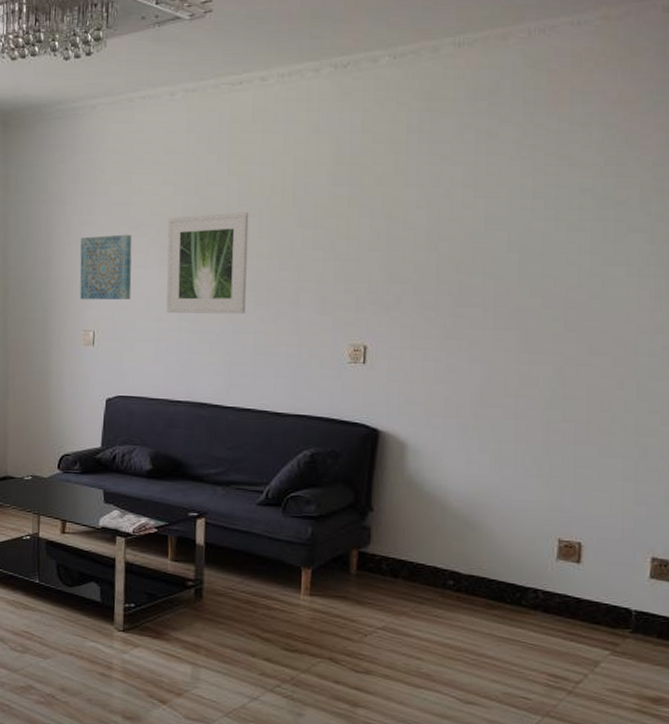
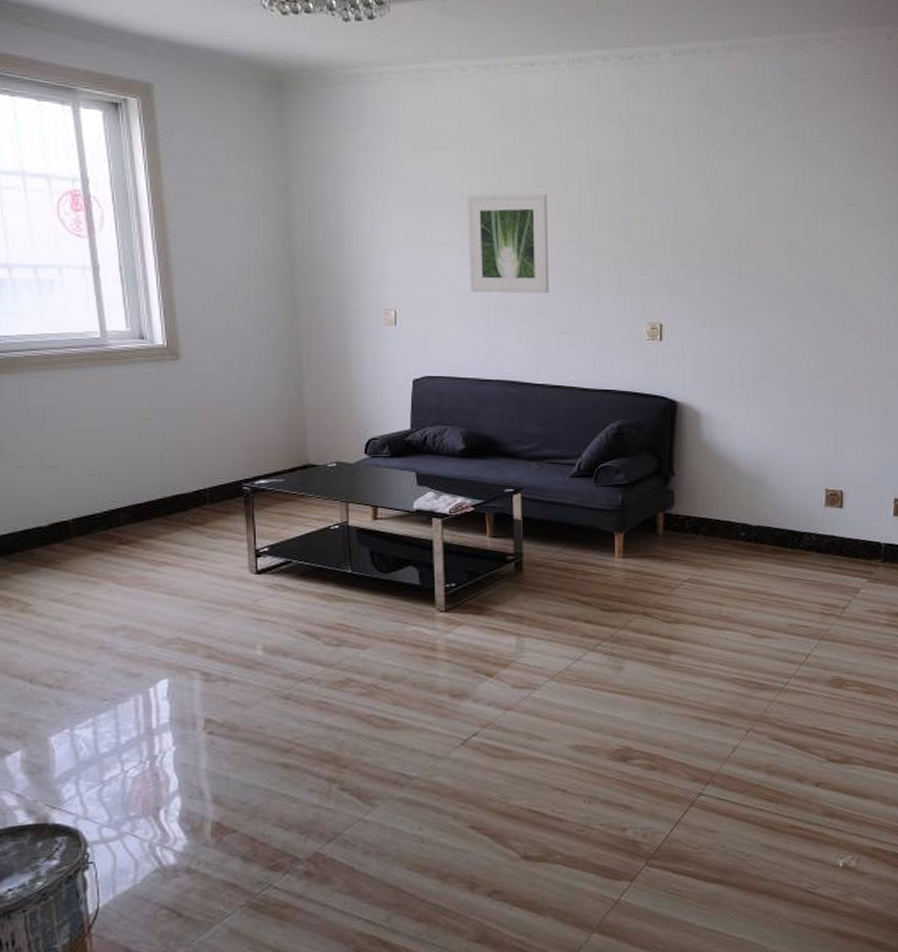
wall art: present [79,234,132,300] -> none [374,210,433,279]

